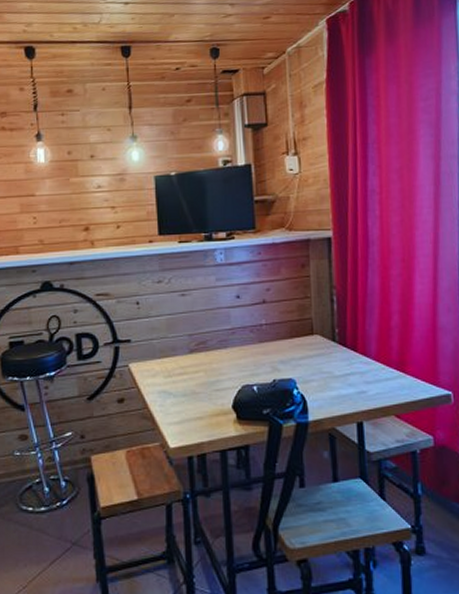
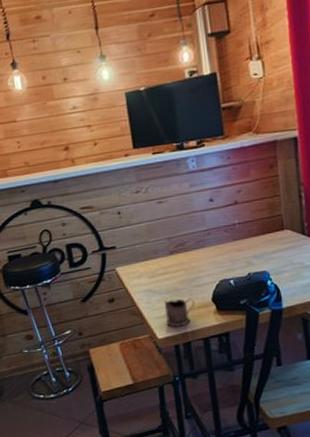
tea glass holder: none [179,403,214,437] -> present [164,297,195,328]

